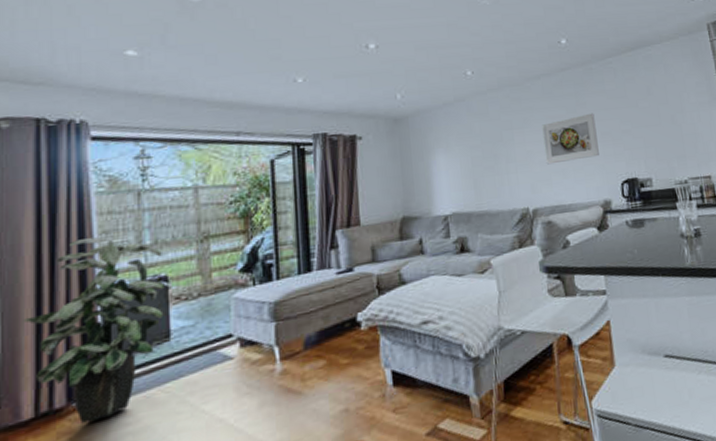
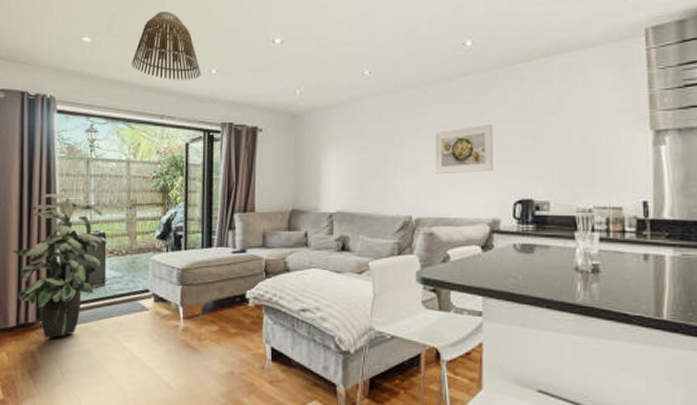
lamp shade: none [194,19,285,93] -> present [131,10,201,80]

